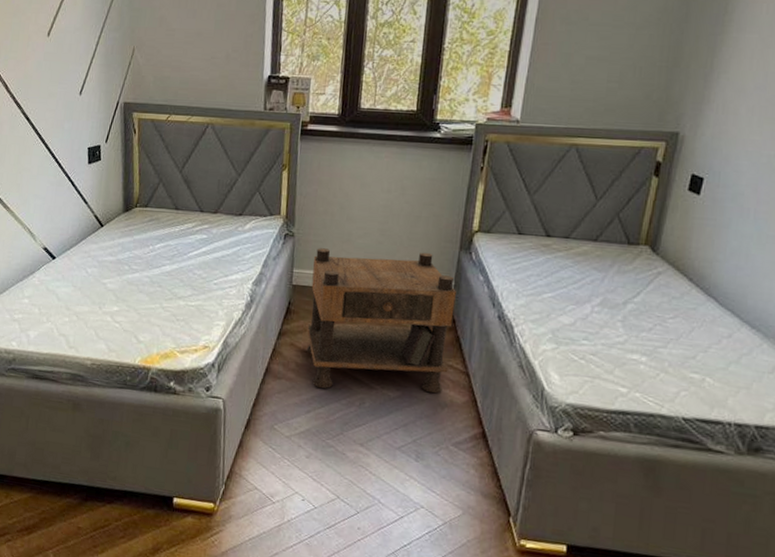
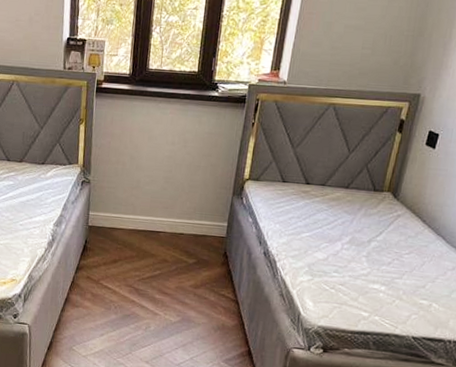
nightstand: present [305,248,456,394] -> none [99,193,229,319]

